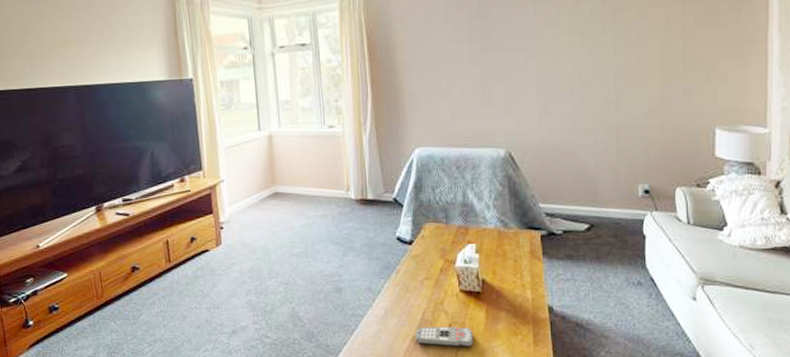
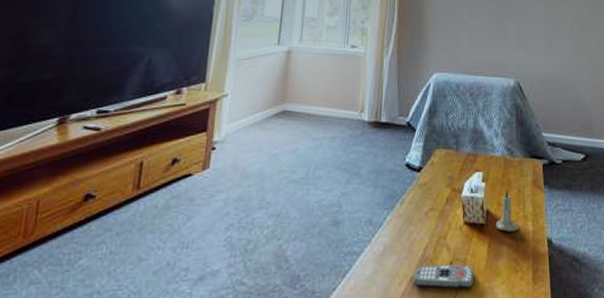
candle: none [492,260,518,299] -> present [496,190,519,232]

